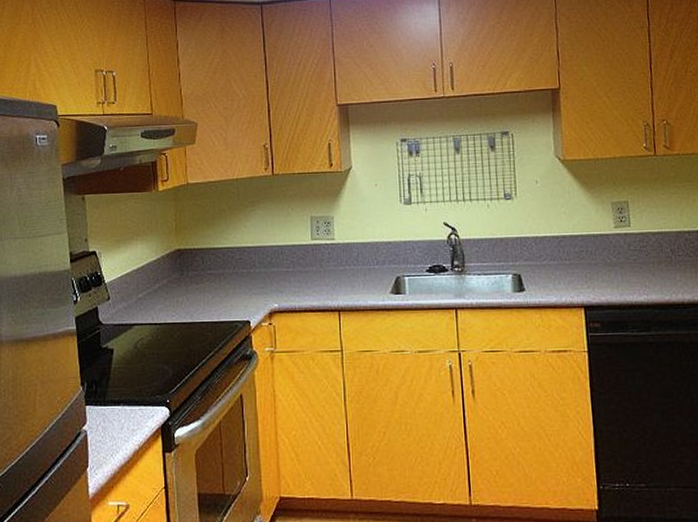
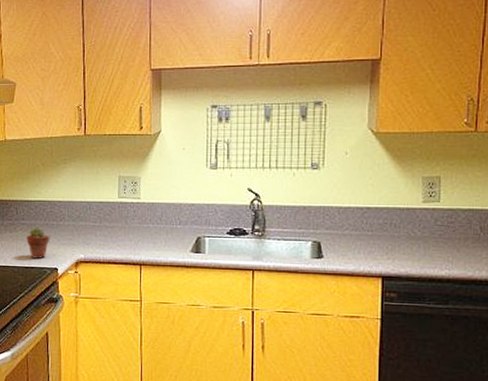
potted succulent: none [214,276,240,312] -> present [26,227,50,259]

